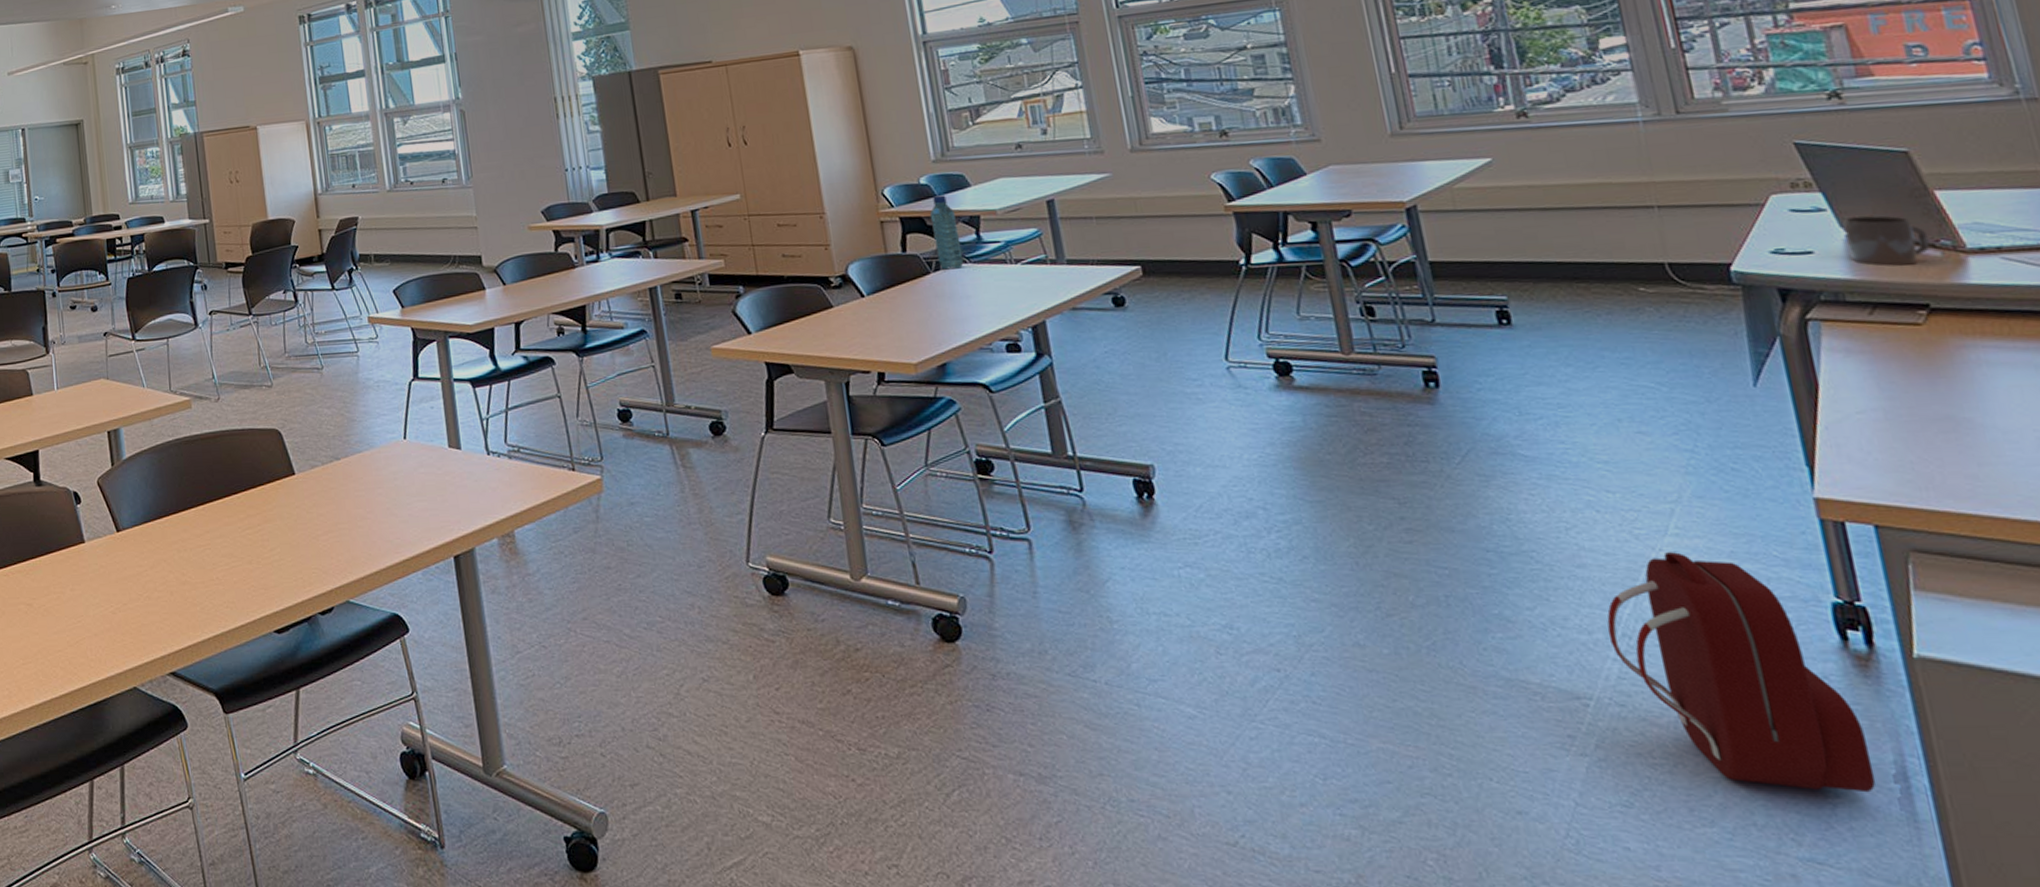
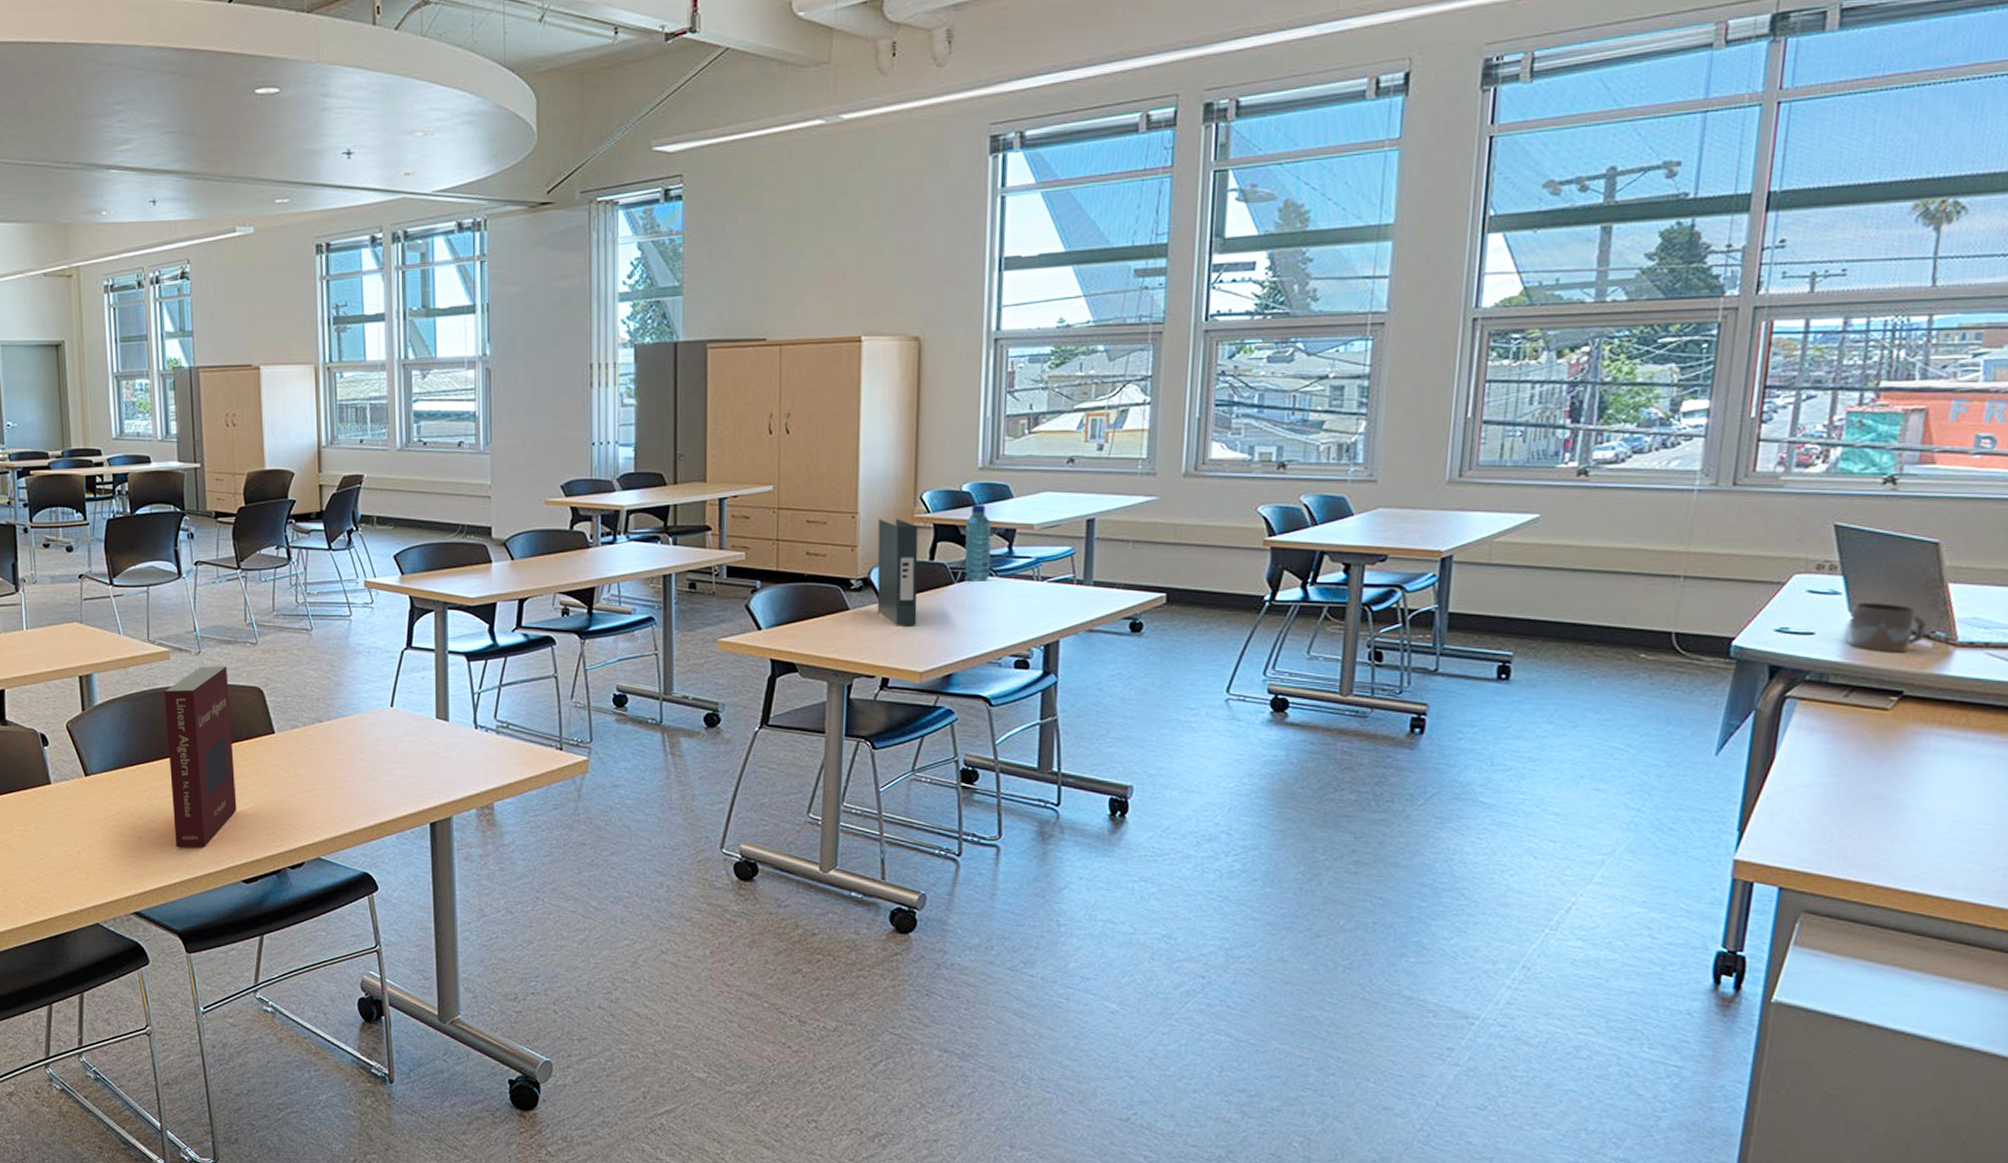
book: none [187,410,265,600] -> present [164,665,237,848]
binder: none [846,215,902,320] -> present [877,518,918,626]
backpack: present [1607,552,1876,793] -> none [1509,898,1706,1110]

